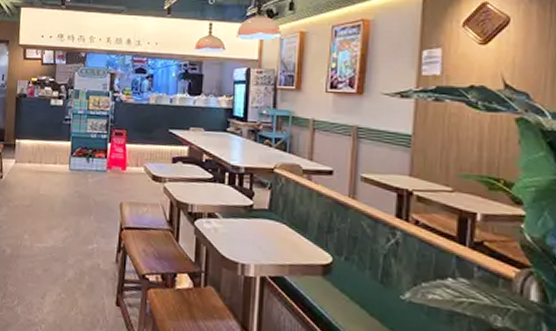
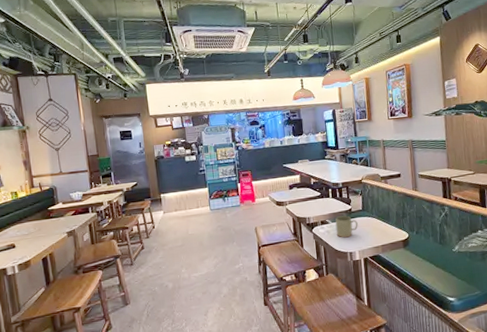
mug: none [226,211,259,243] -> present [335,216,358,238]

